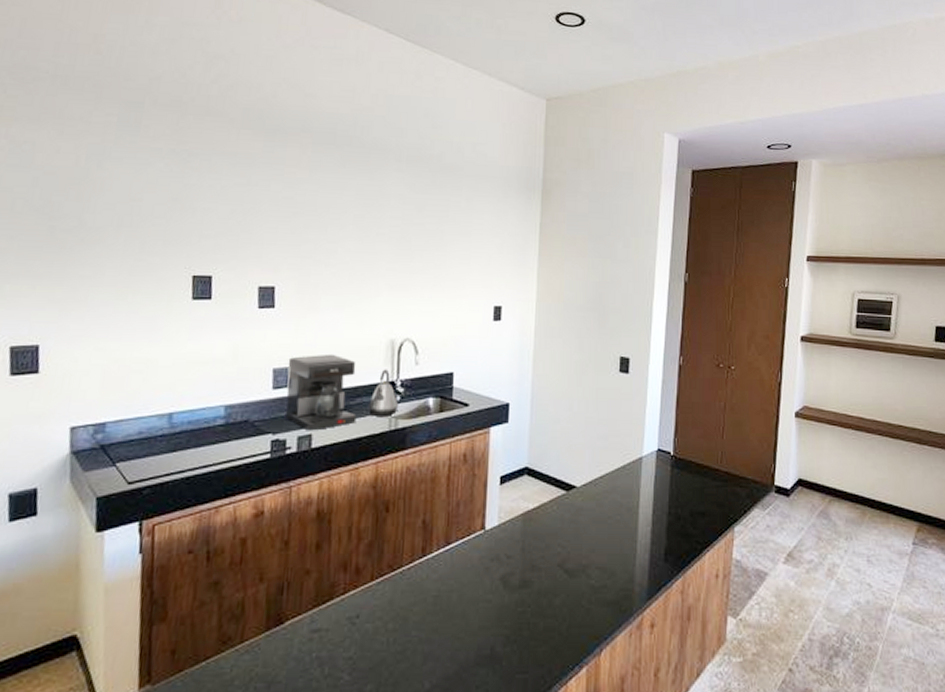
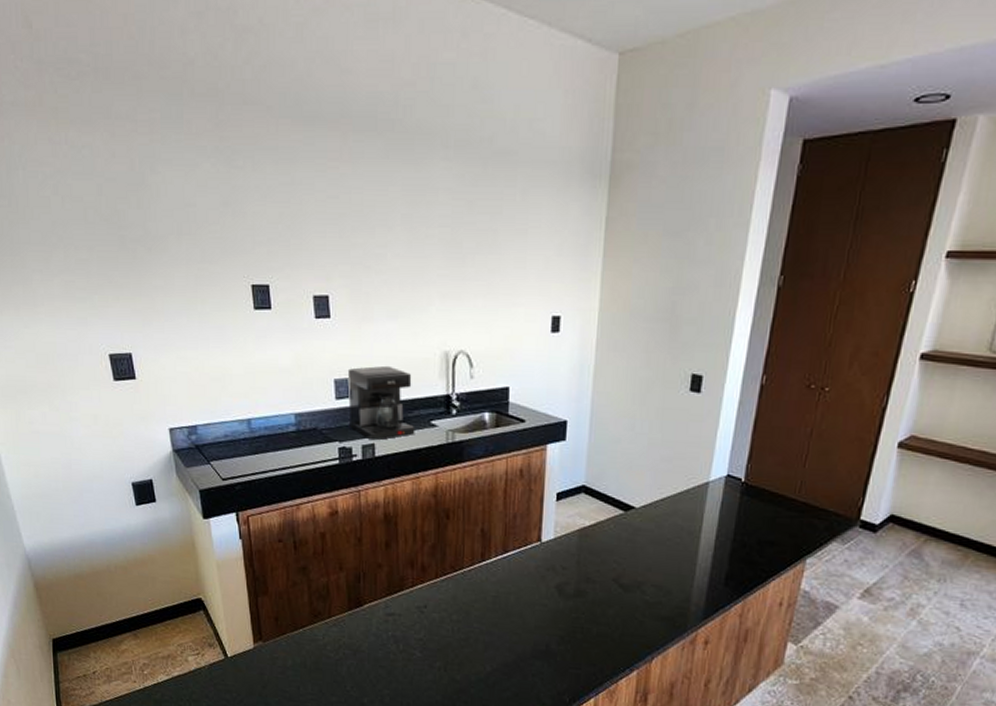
kettle: present [367,369,399,418] -> none [425,382,455,431]

